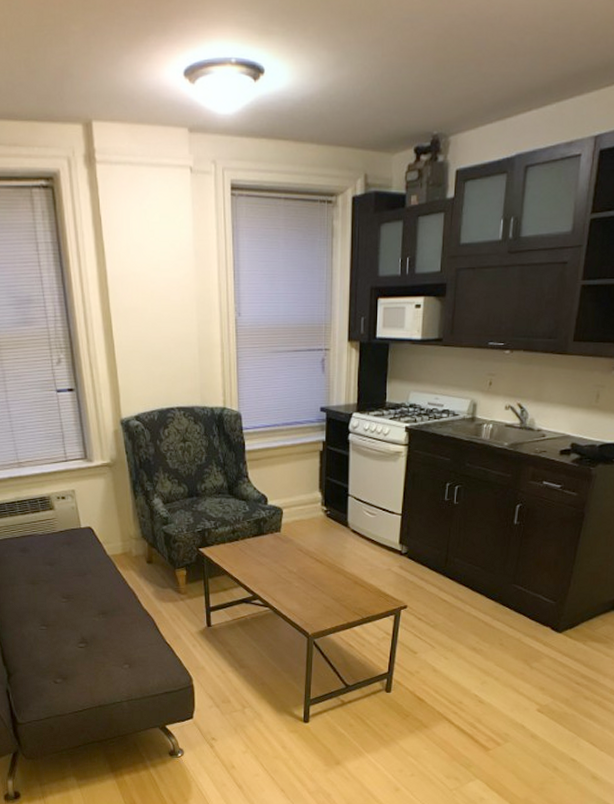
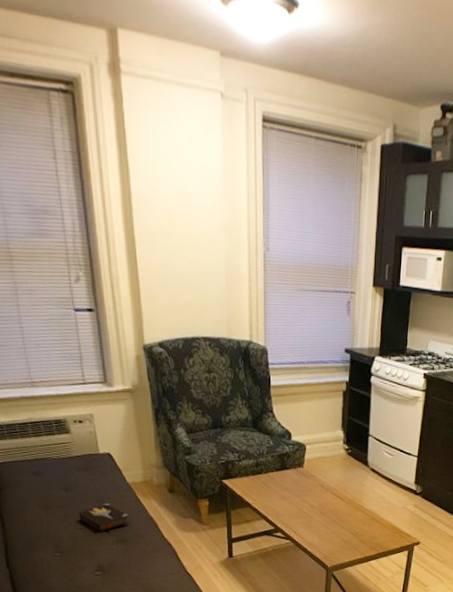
hardback book: none [63,576,110,605] -> present [79,503,130,532]

